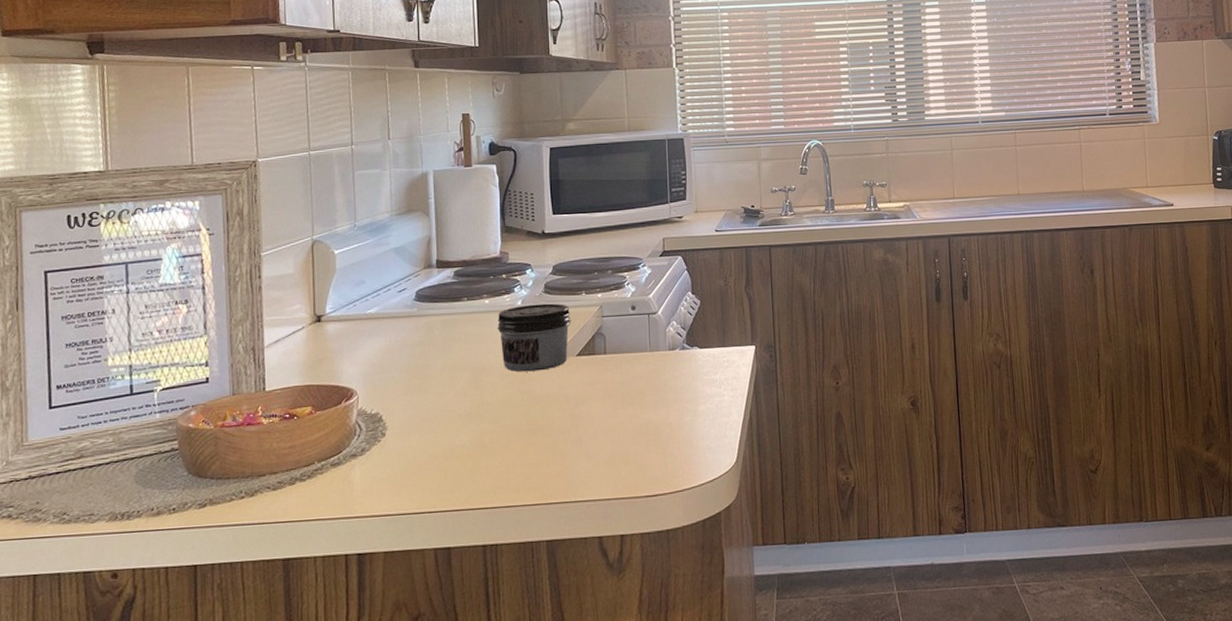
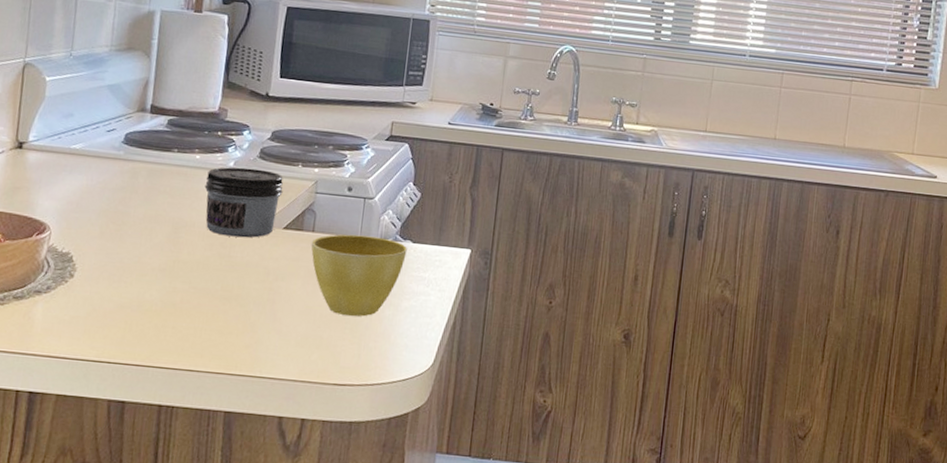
flower pot: none [605,348,696,429] -> present [311,234,407,317]

